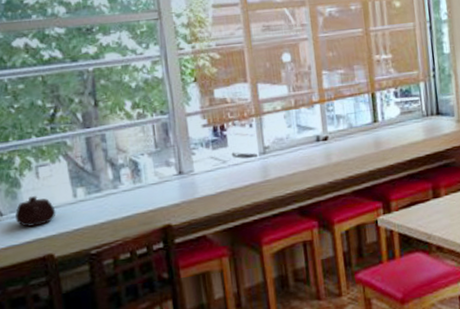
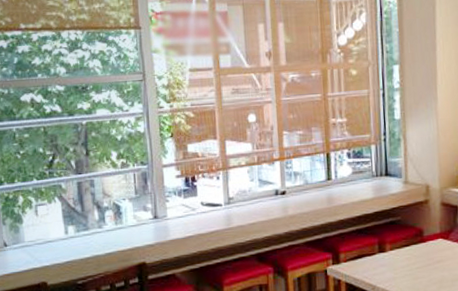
teapot: present [14,196,56,228] -> none [16,231,51,258]

